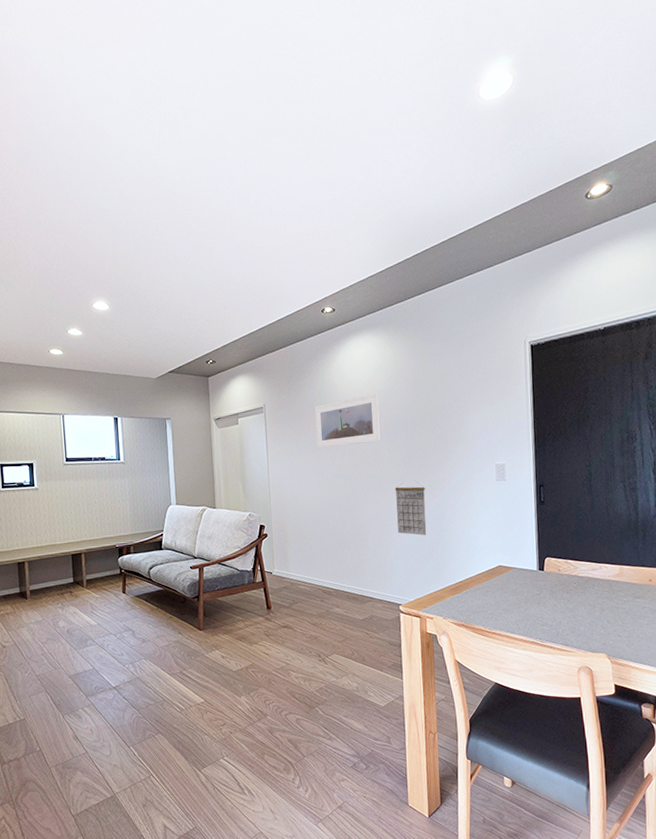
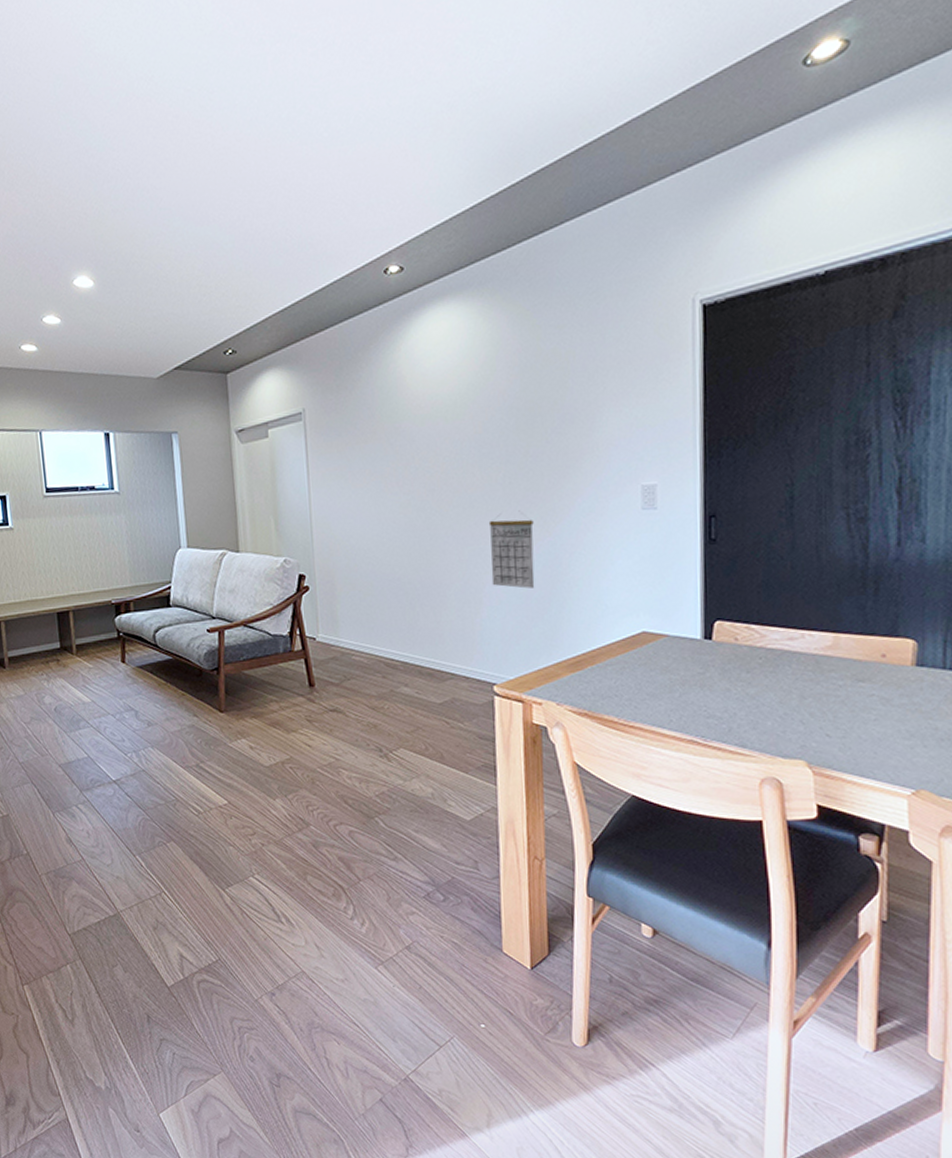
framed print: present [314,393,381,449] -> none [374,386,470,468]

